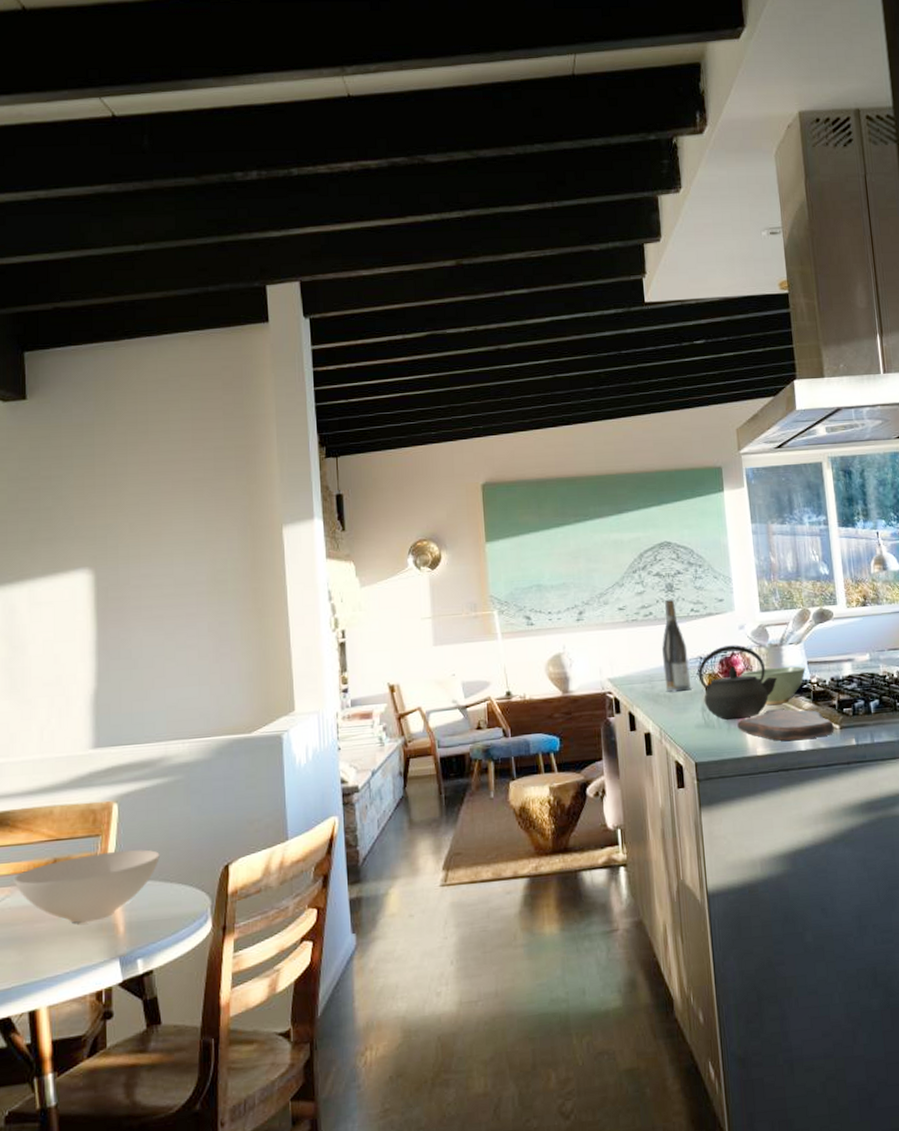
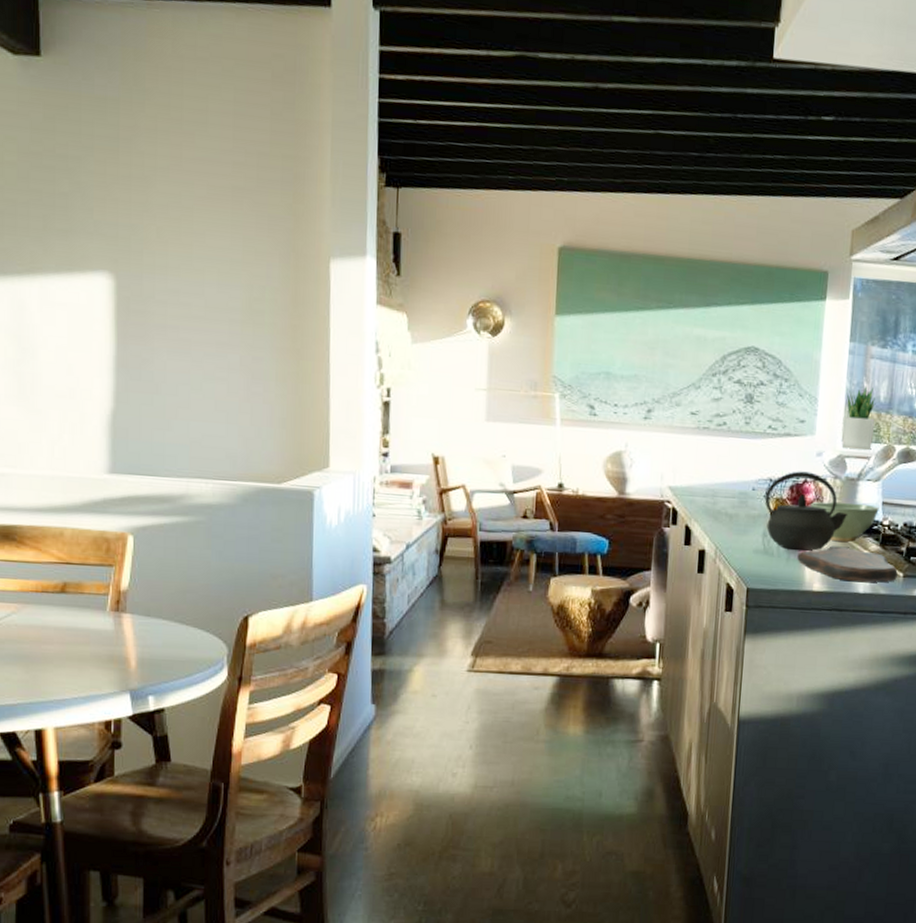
bowl: present [13,849,160,923] -> none [20,583,176,652]
wine bottle: present [662,599,691,692] -> none [728,411,758,513]
planter: none [756,560,788,619] -> present [841,386,876,451]

